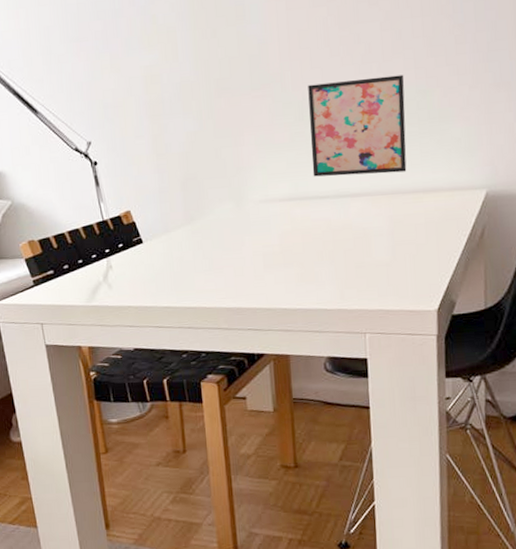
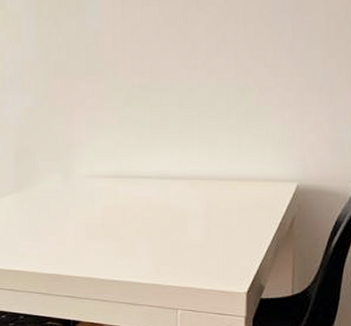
wall art: present [308,74,407,177] -> none [137,72,226,160]

